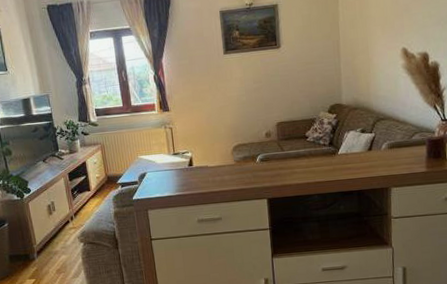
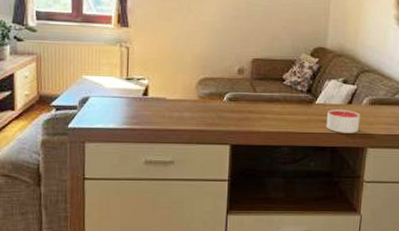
candle: none [350,156,382,178] -> present [326,109,360,133]

